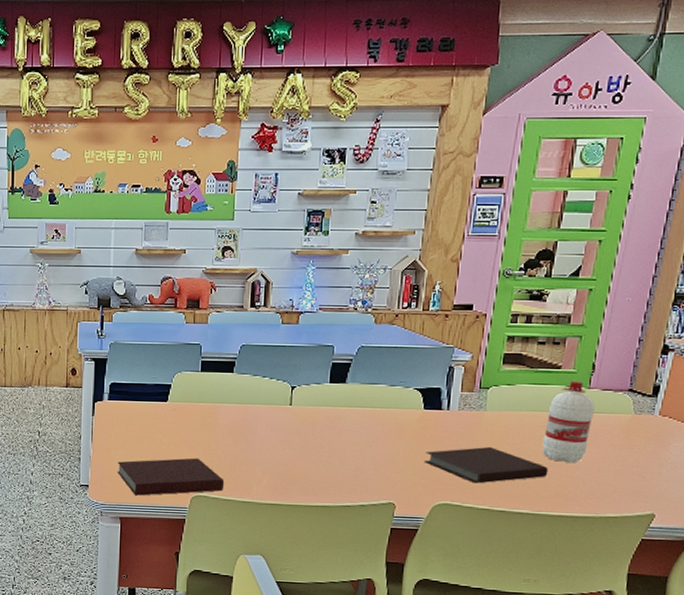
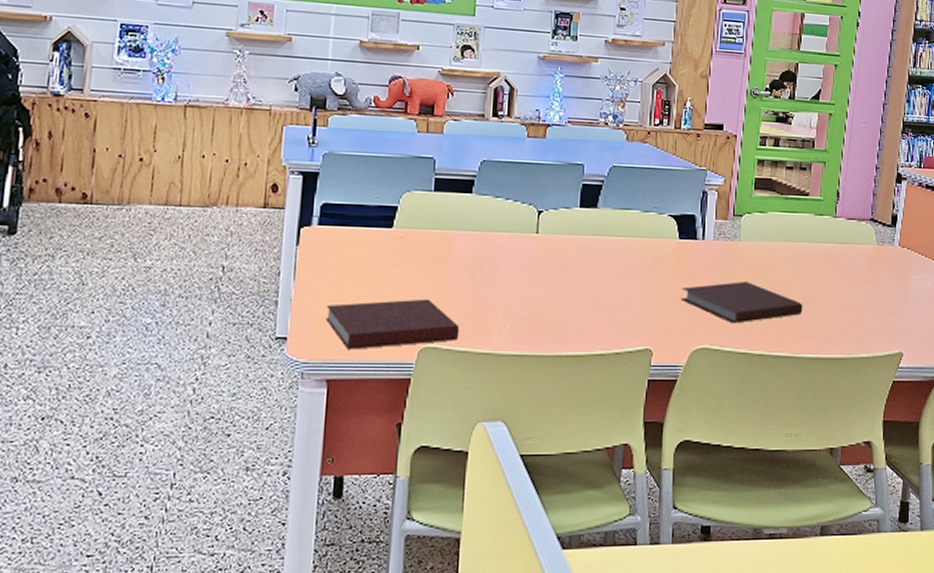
water bottle: present [542,380,595,464] -> none [796,208,841,299]

